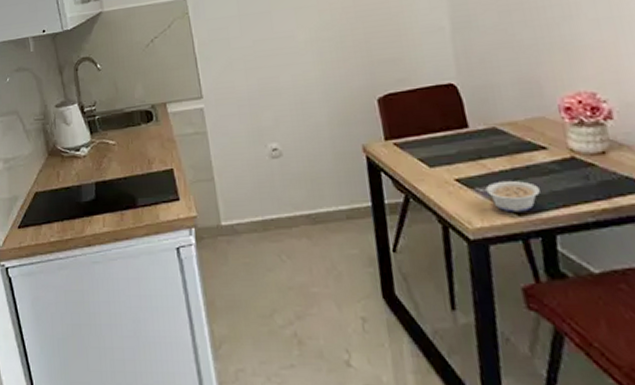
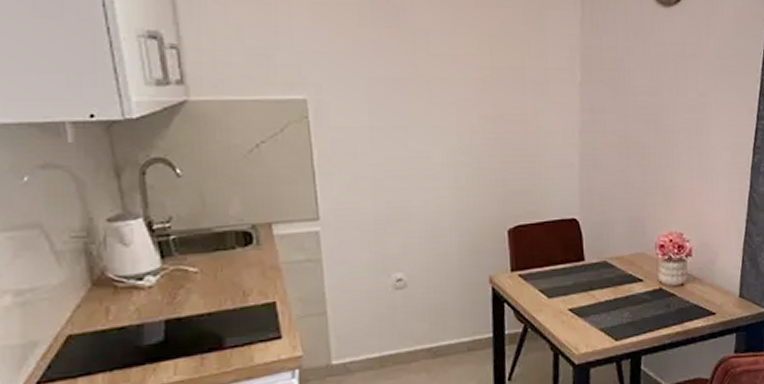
legume: present [475,180,540,213] -> none [584,309,634,338]

